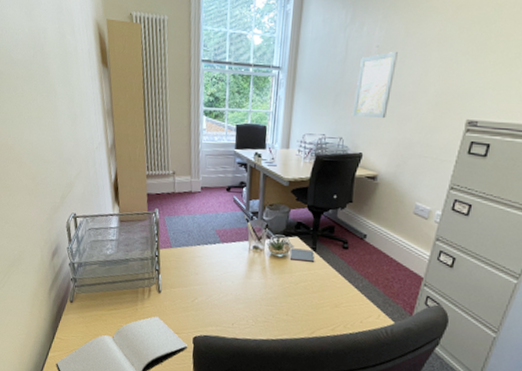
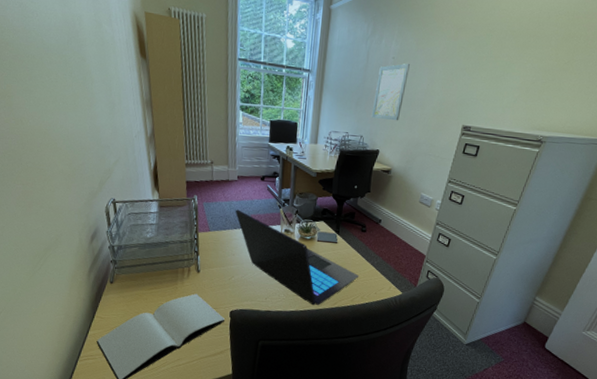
laptop: none [199,224,341,334] -> present [236,209,359,306]

